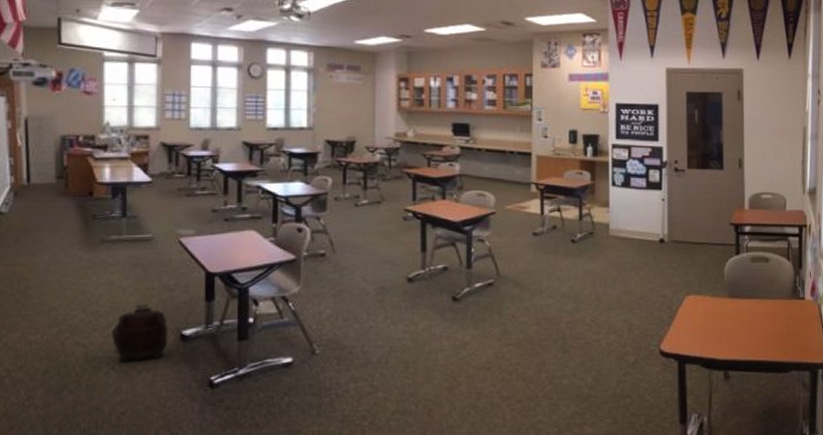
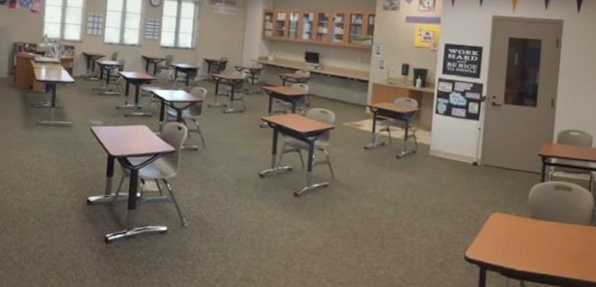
backpack: present [112,304,169,362] -> none [39,174,79,217]

